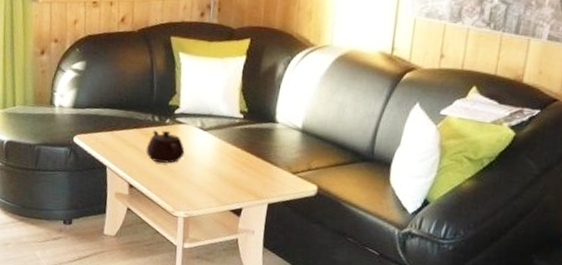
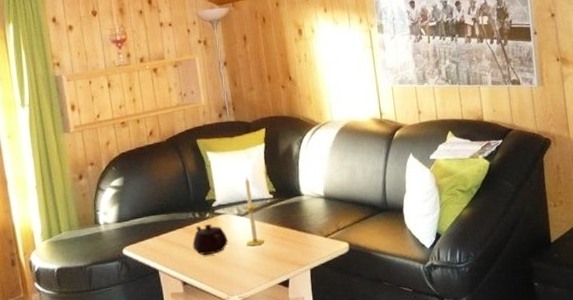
candle: none [203,89,226,166] -> present [243,177,265,247]

